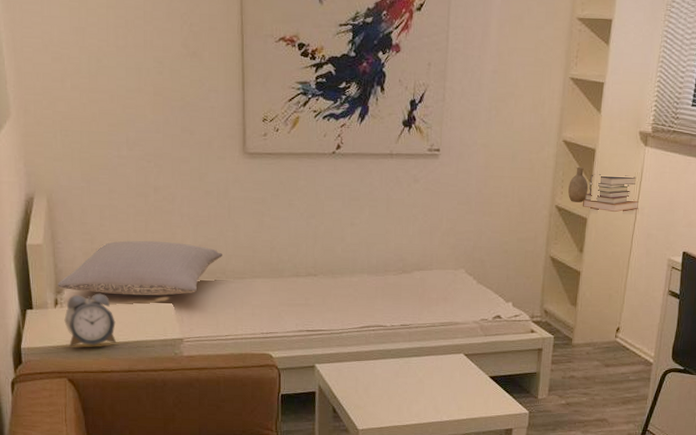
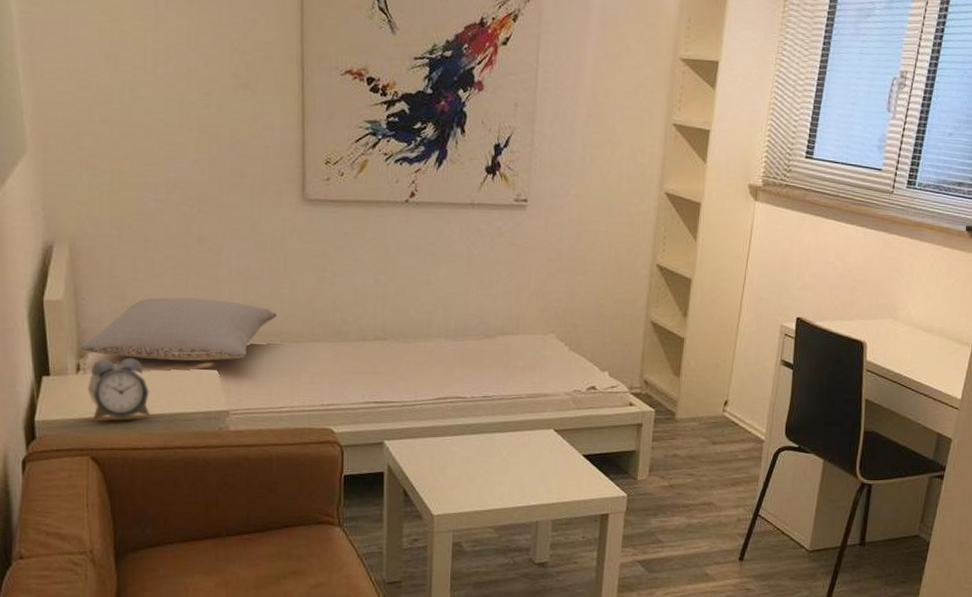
decorative vase: present [568,166,588,203] -> none [671,222,693,262]
books: present [582,174,638,213] -> none [686,230,748,273]

